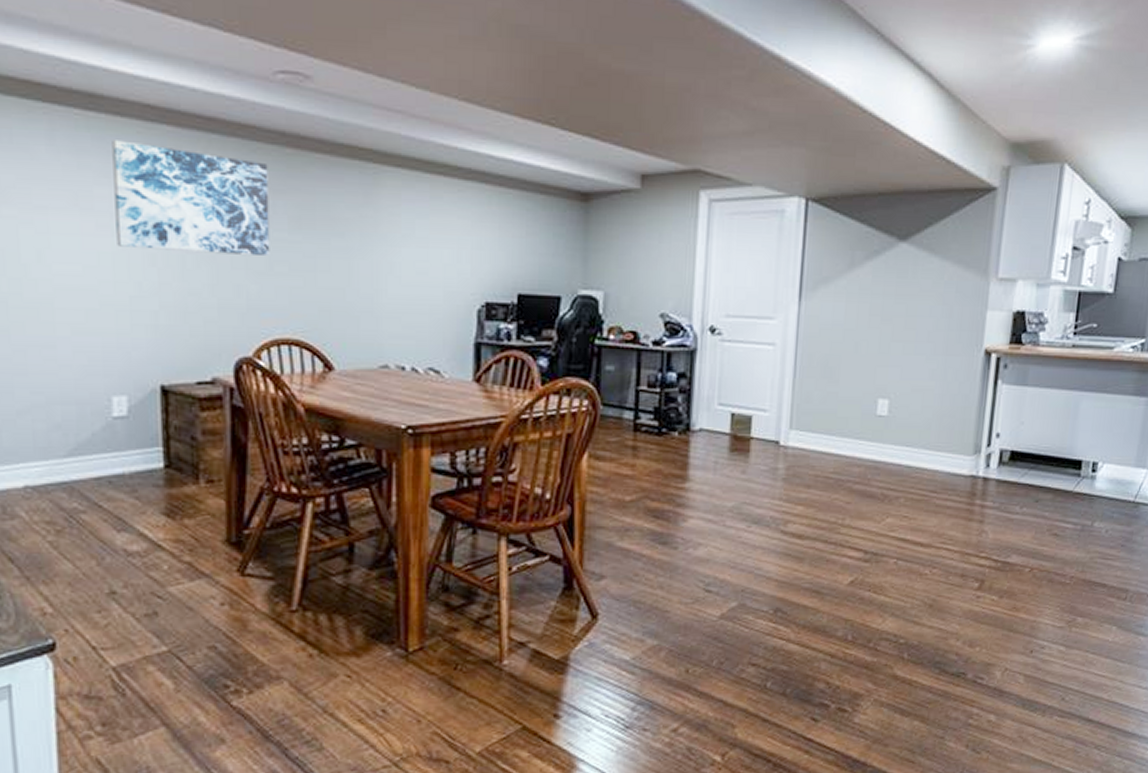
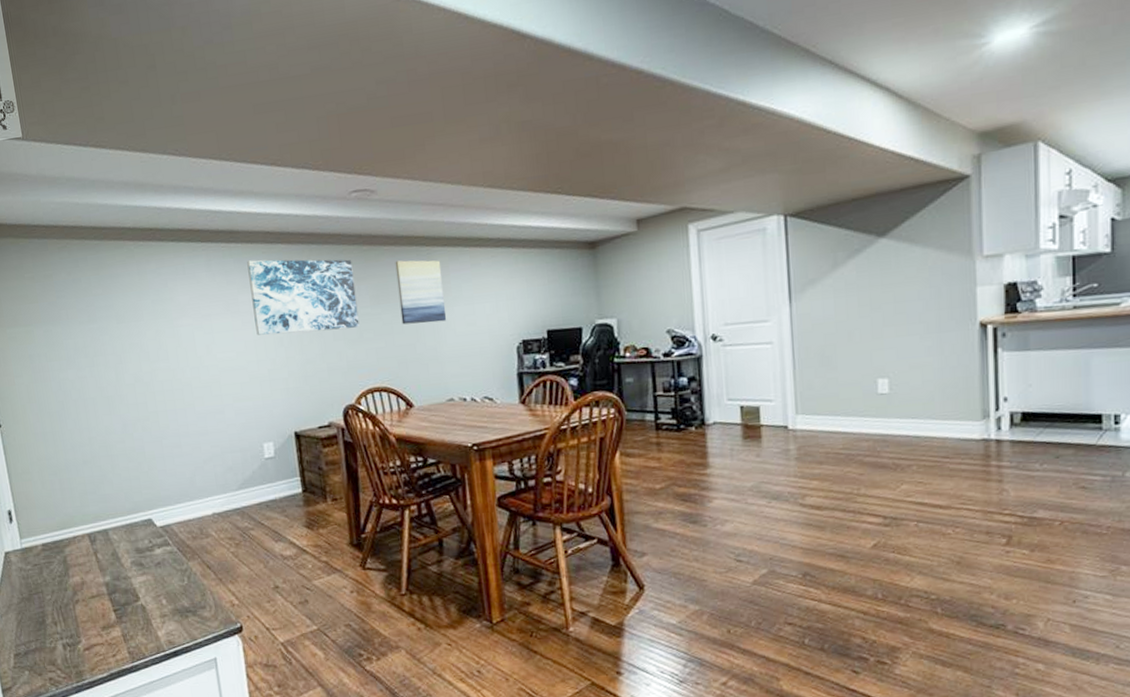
wall art: none [328,176,391,265] -> present [395,260,447,325]

